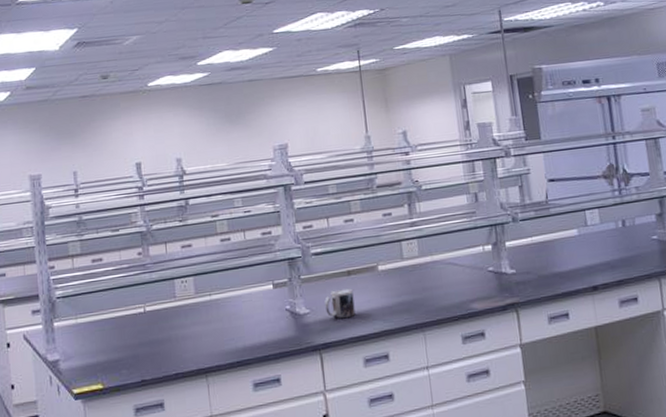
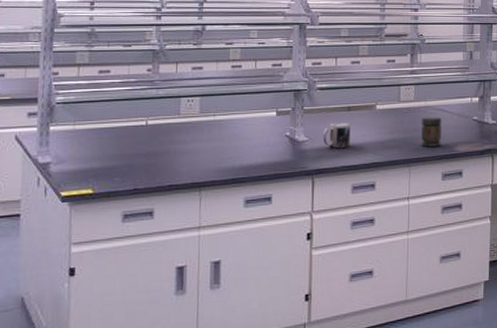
jar: none [430,271,456,308] -> present [421,116,442,147]

